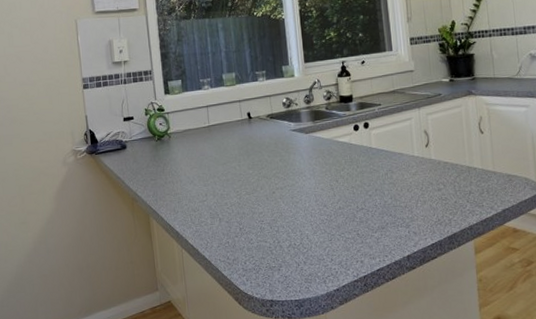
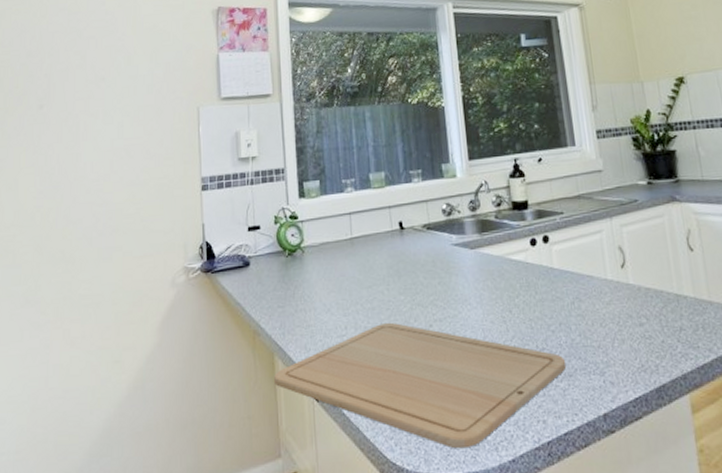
chopping board: none [150,190,380,282] -> present [274,322,567,449]

